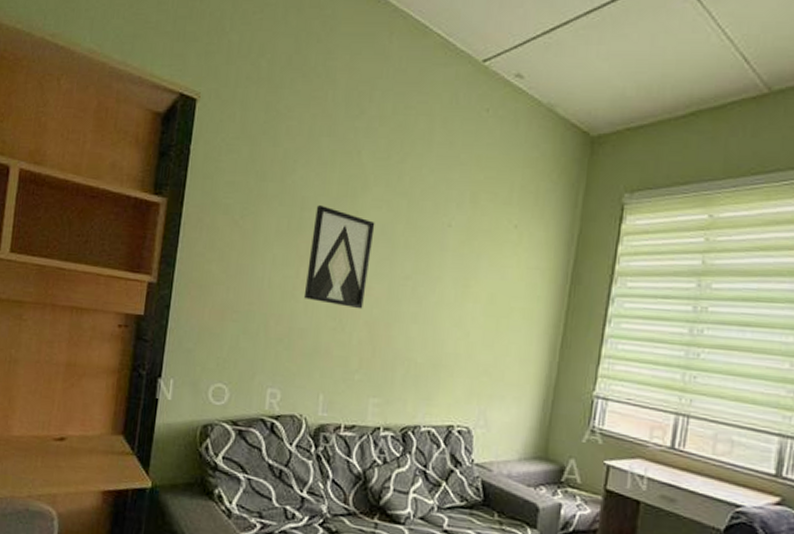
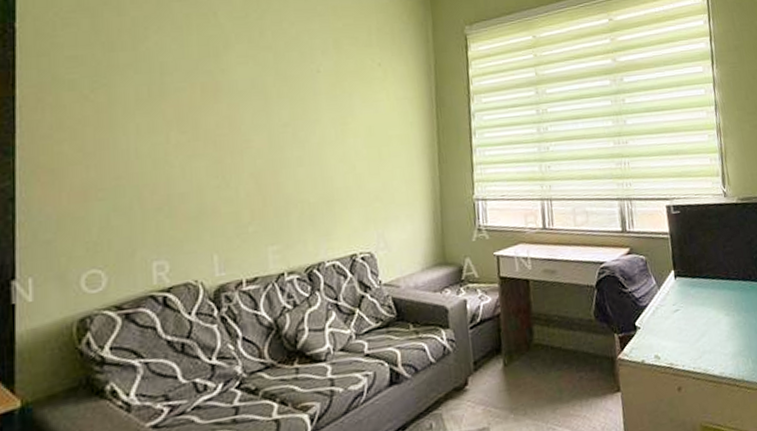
wall art: present [303,205,375,310] -> none [177,68,246,164]

